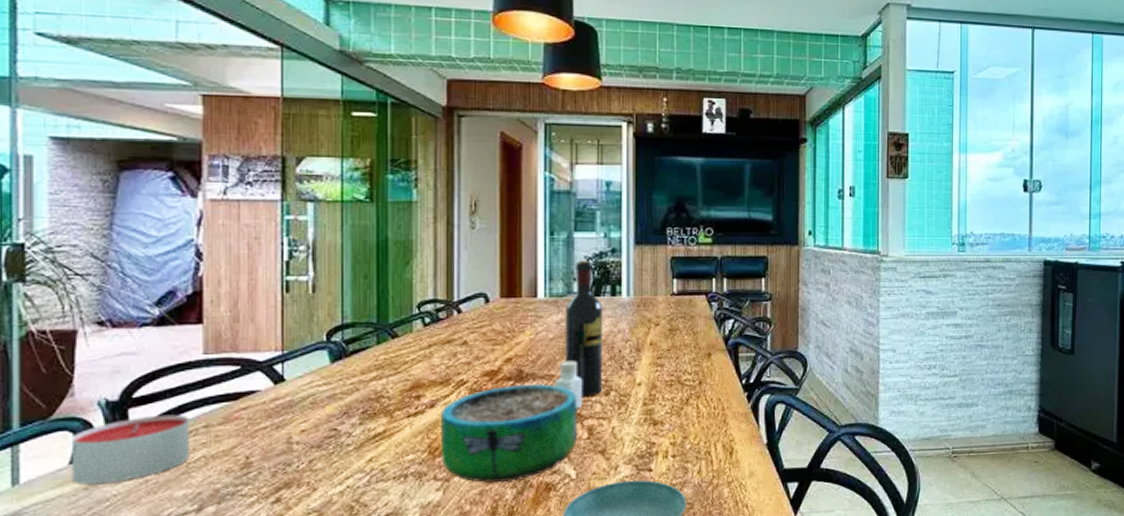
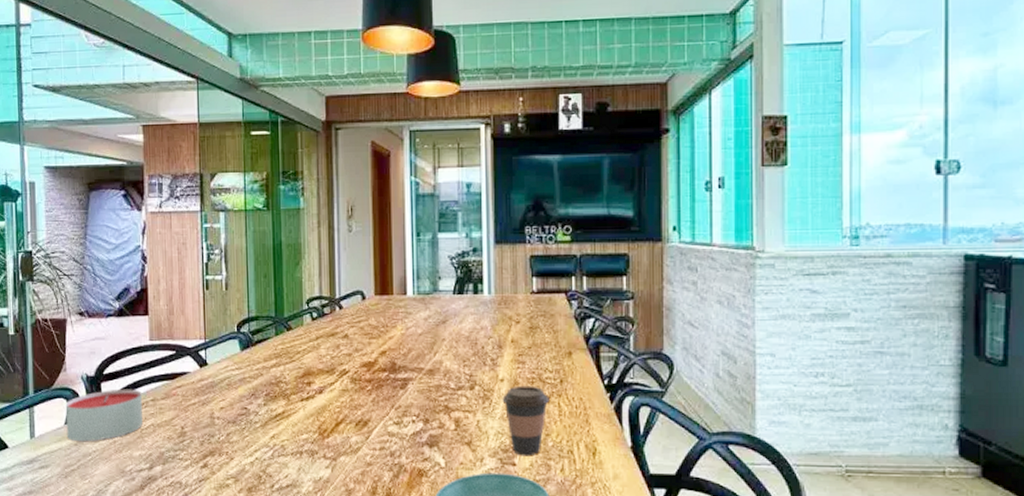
decorative bowl: present [441,384,577,483] -> none [328,376,445,465]
pepper shaker: present [554,361,583,409] -> none [423,355,450,402]
wine bottle: present [565,260,603,397] -> none [431,259,468,390]
coffee cup: none [639,388,688,461] -> present [502,385,549,456]

